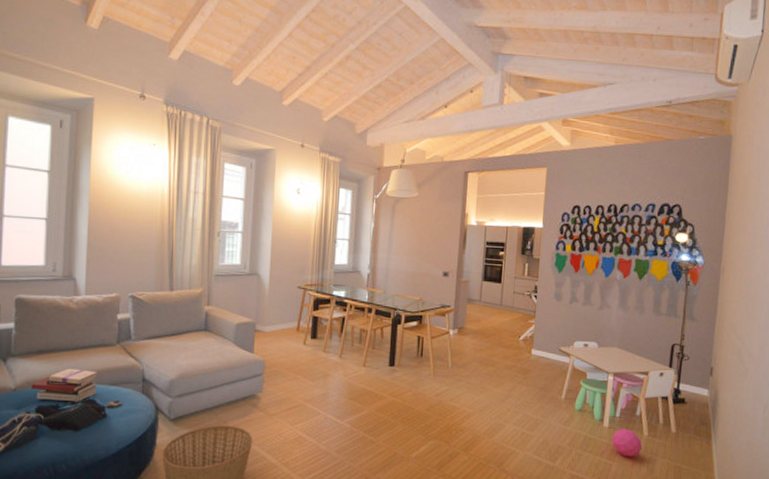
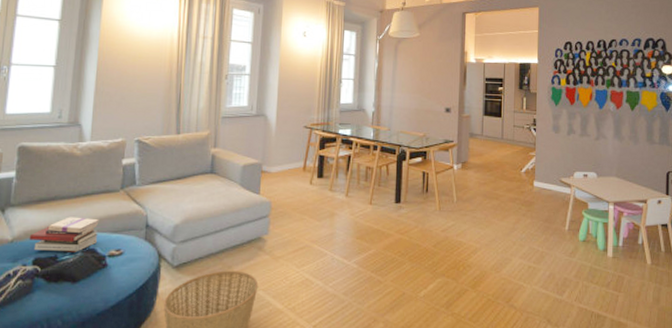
ball: present [611,429,643,458] -> none [617,258,647,288]

